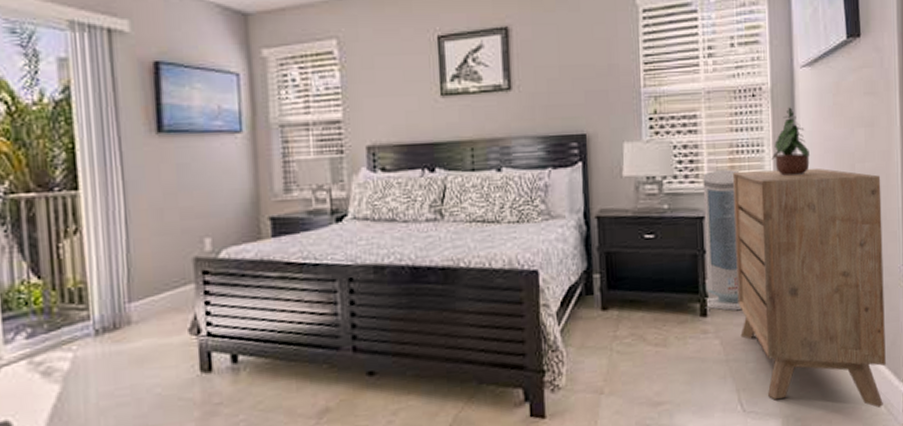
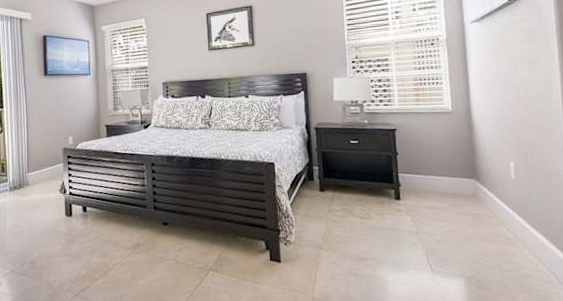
air purifier: present [702,169,742,311] -> none [394,96,428,197]
dresser: present [733,167,886,409] -> none [418,95,555,279]
potted plant: present [771,107,810,176] -> none [448,52,481,101]

